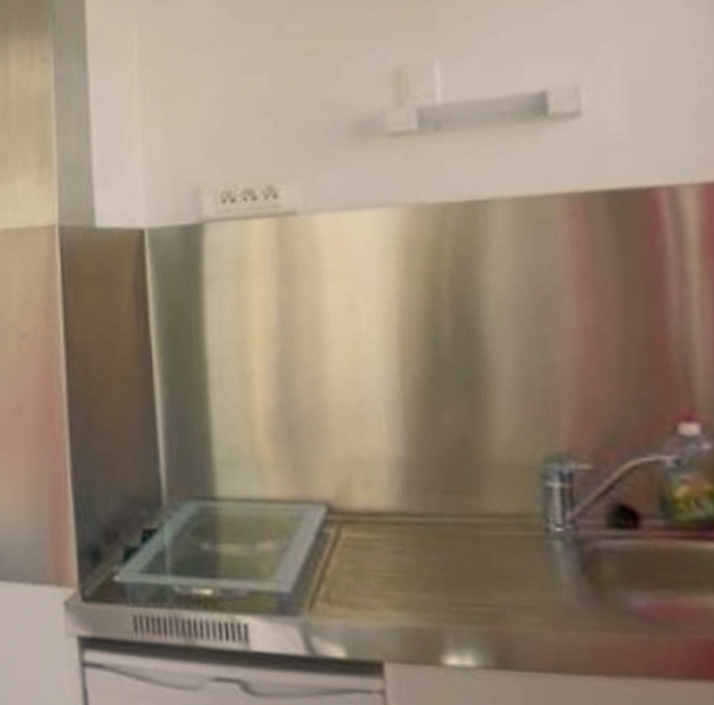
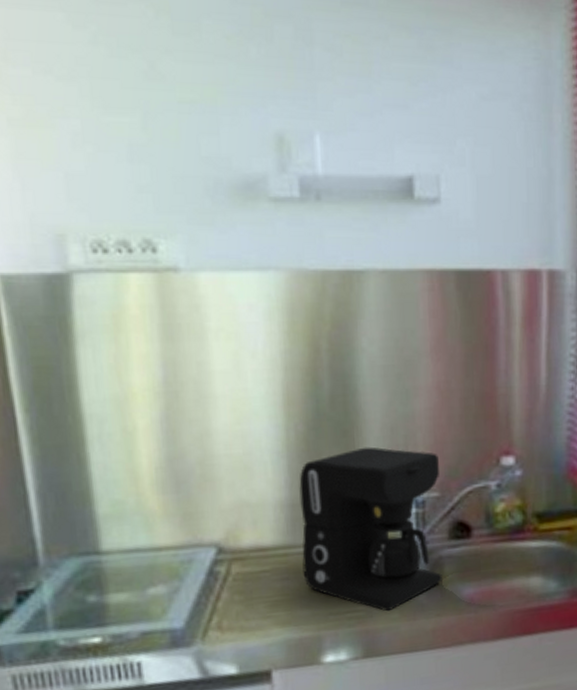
coffee maker: none [416,402,600,613] -> present [299,446,442,612]

